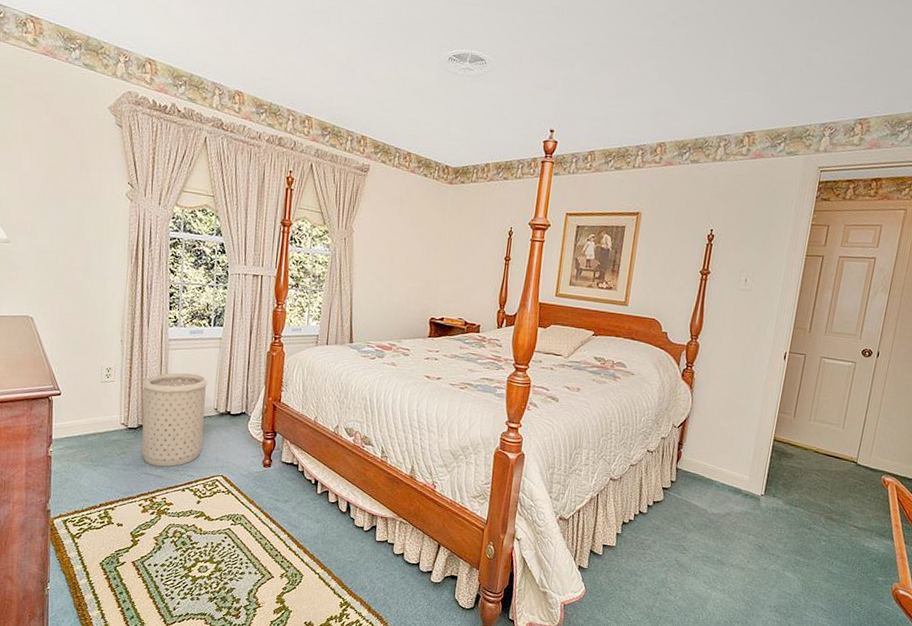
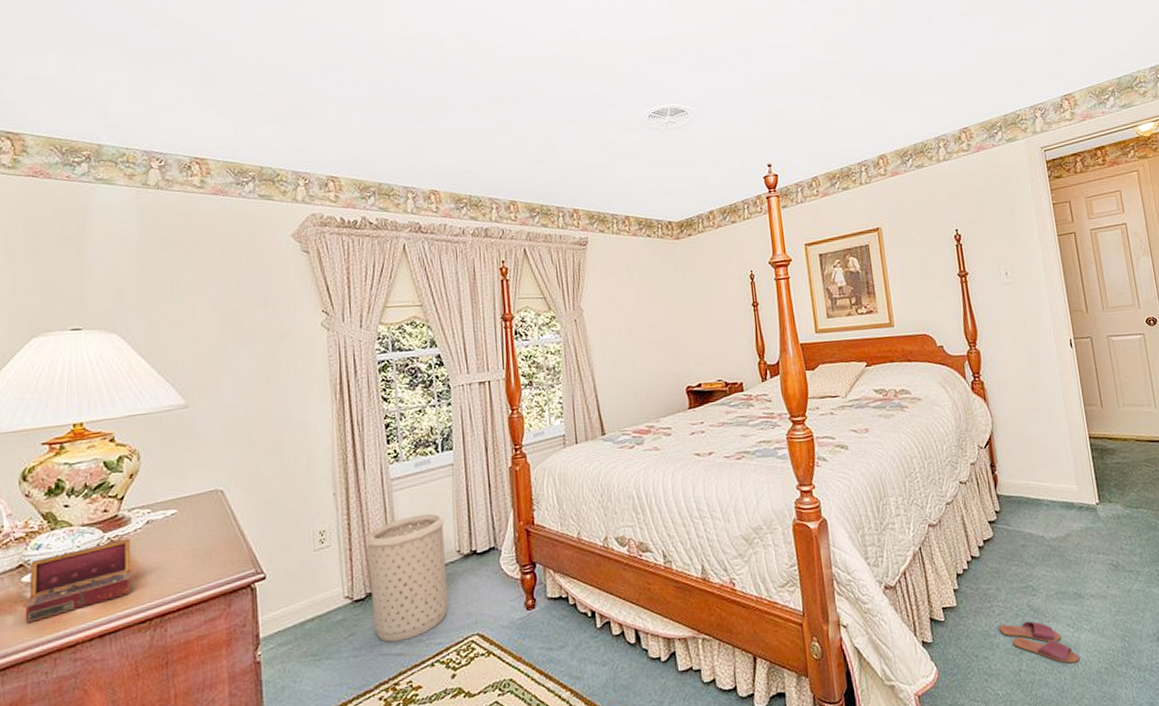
slippers: none [646,569,706,612] -> present [999,621,1080,664]

